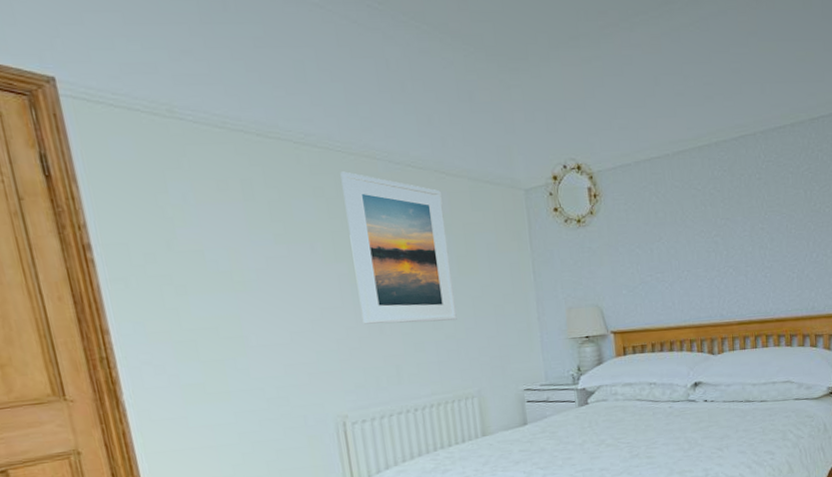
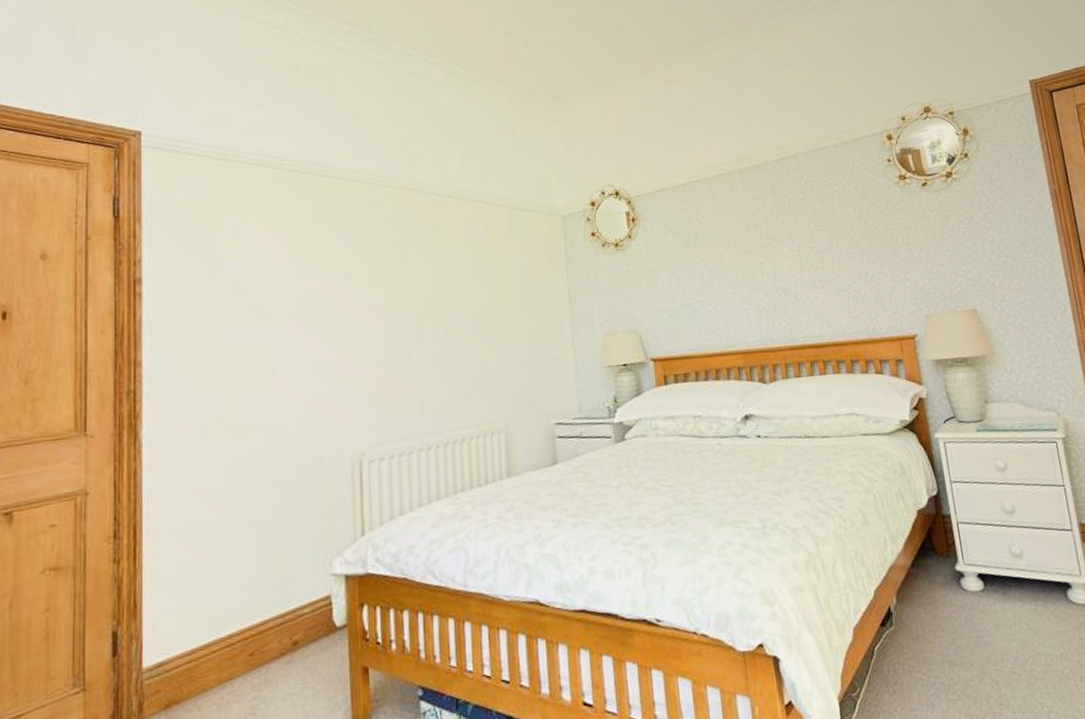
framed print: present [340,171,457,324] -> none [384,204,488,354]

